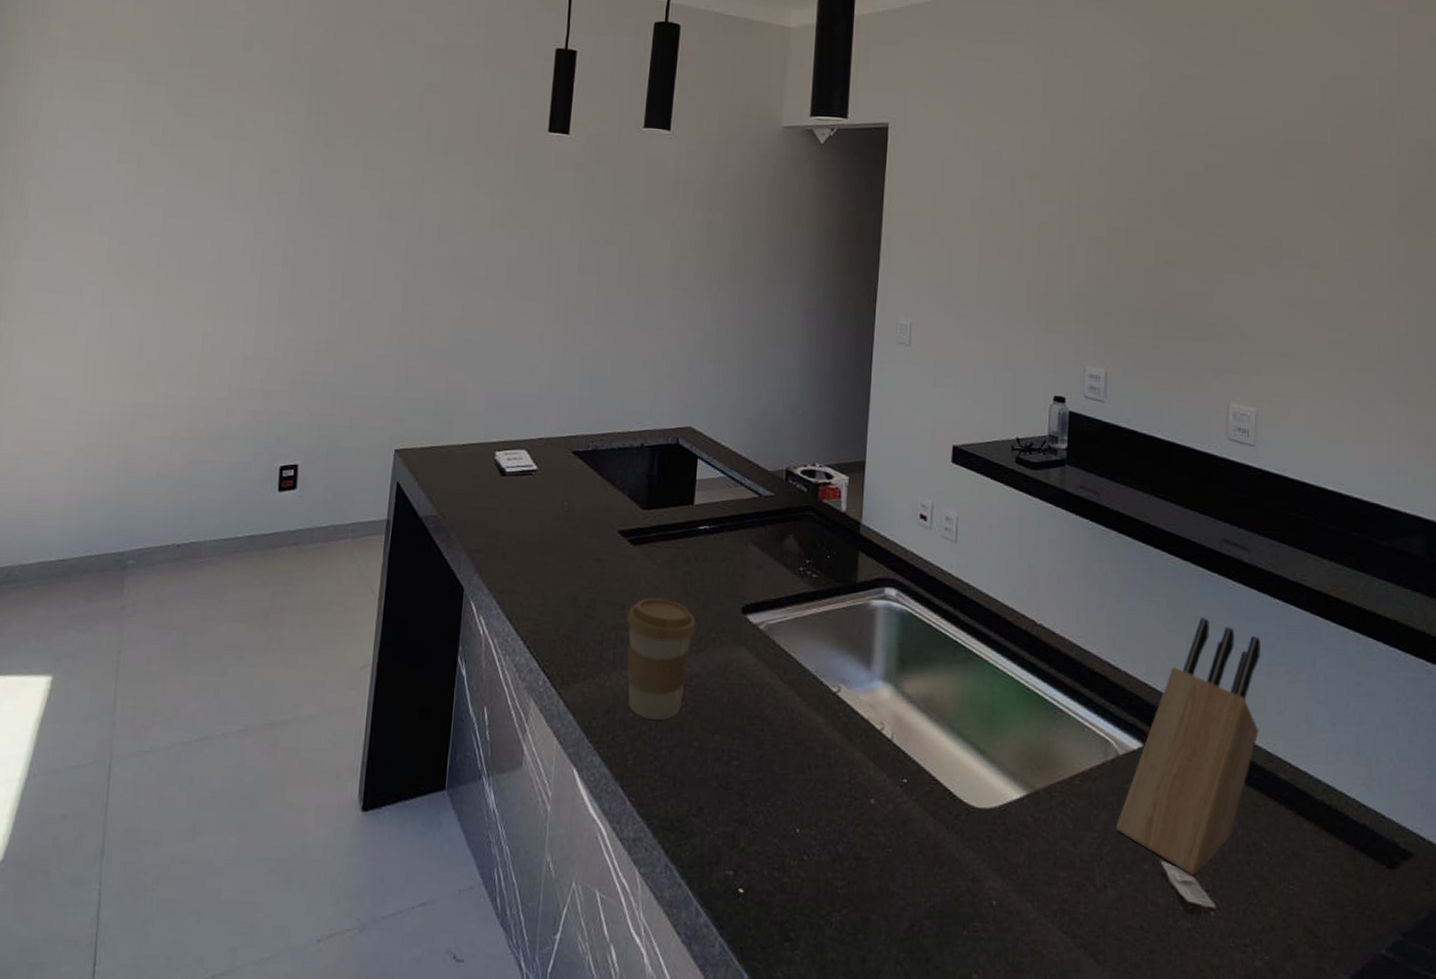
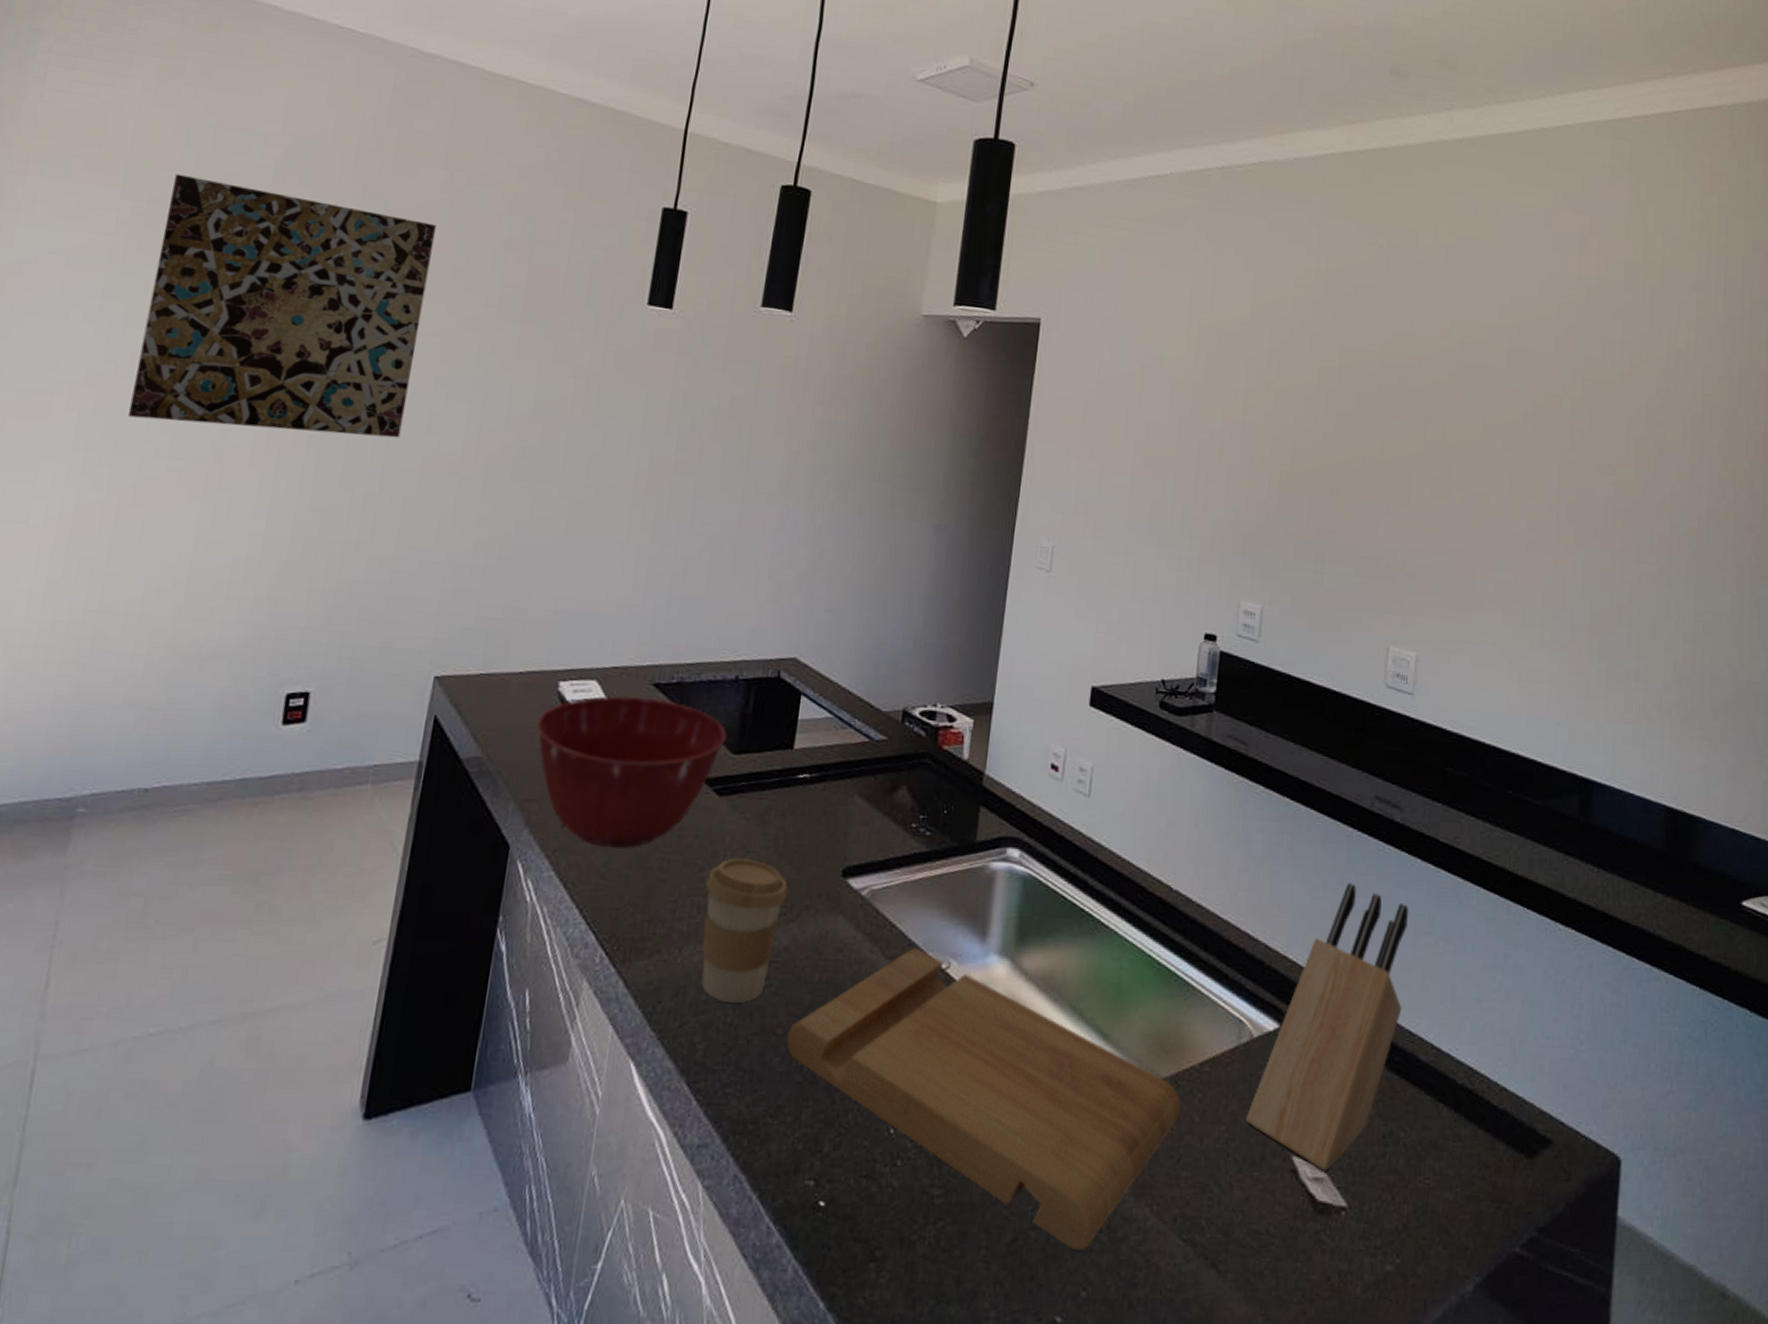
wall art: none [144,48,372,255] -> present [127,173,436,438]
mixing bowl: none [479,462,637,590] -> present [536,696,727,849]
cutting board: none [702,674,1056,938] -> present [786,948,1182,1251]

